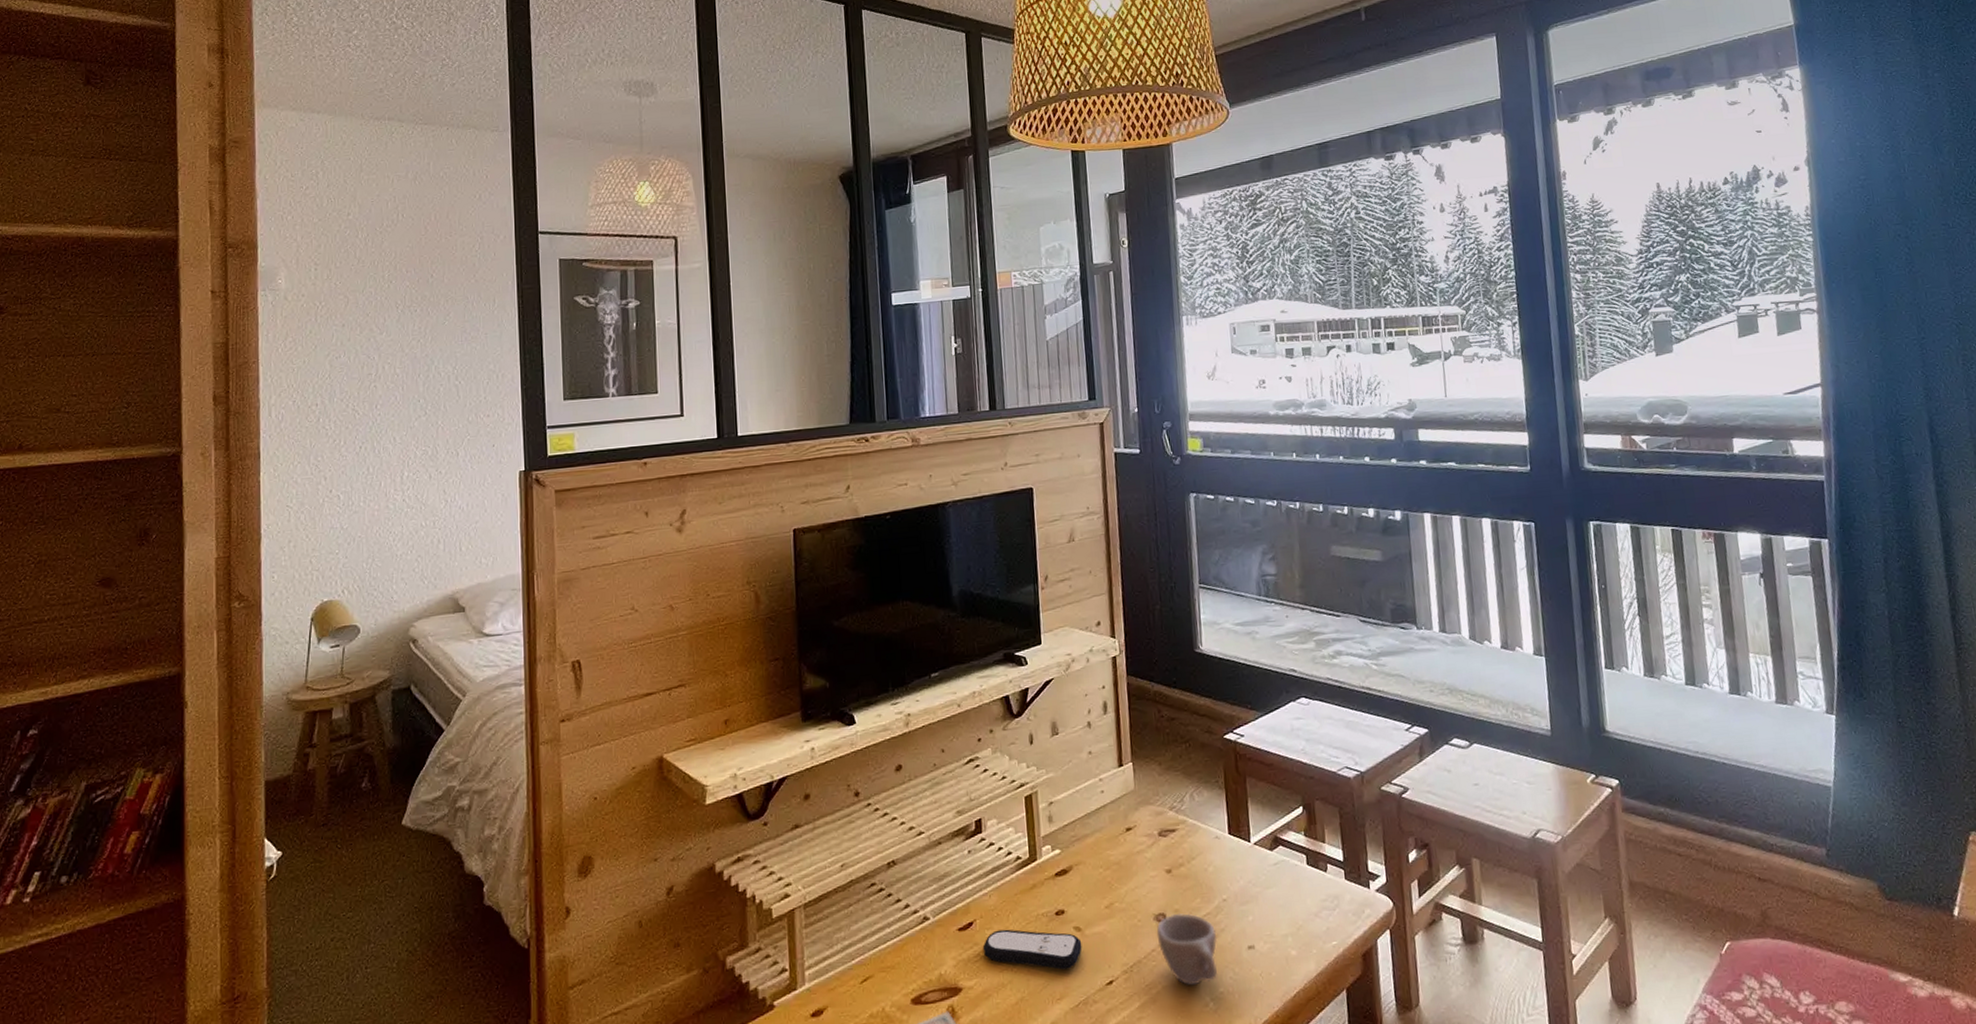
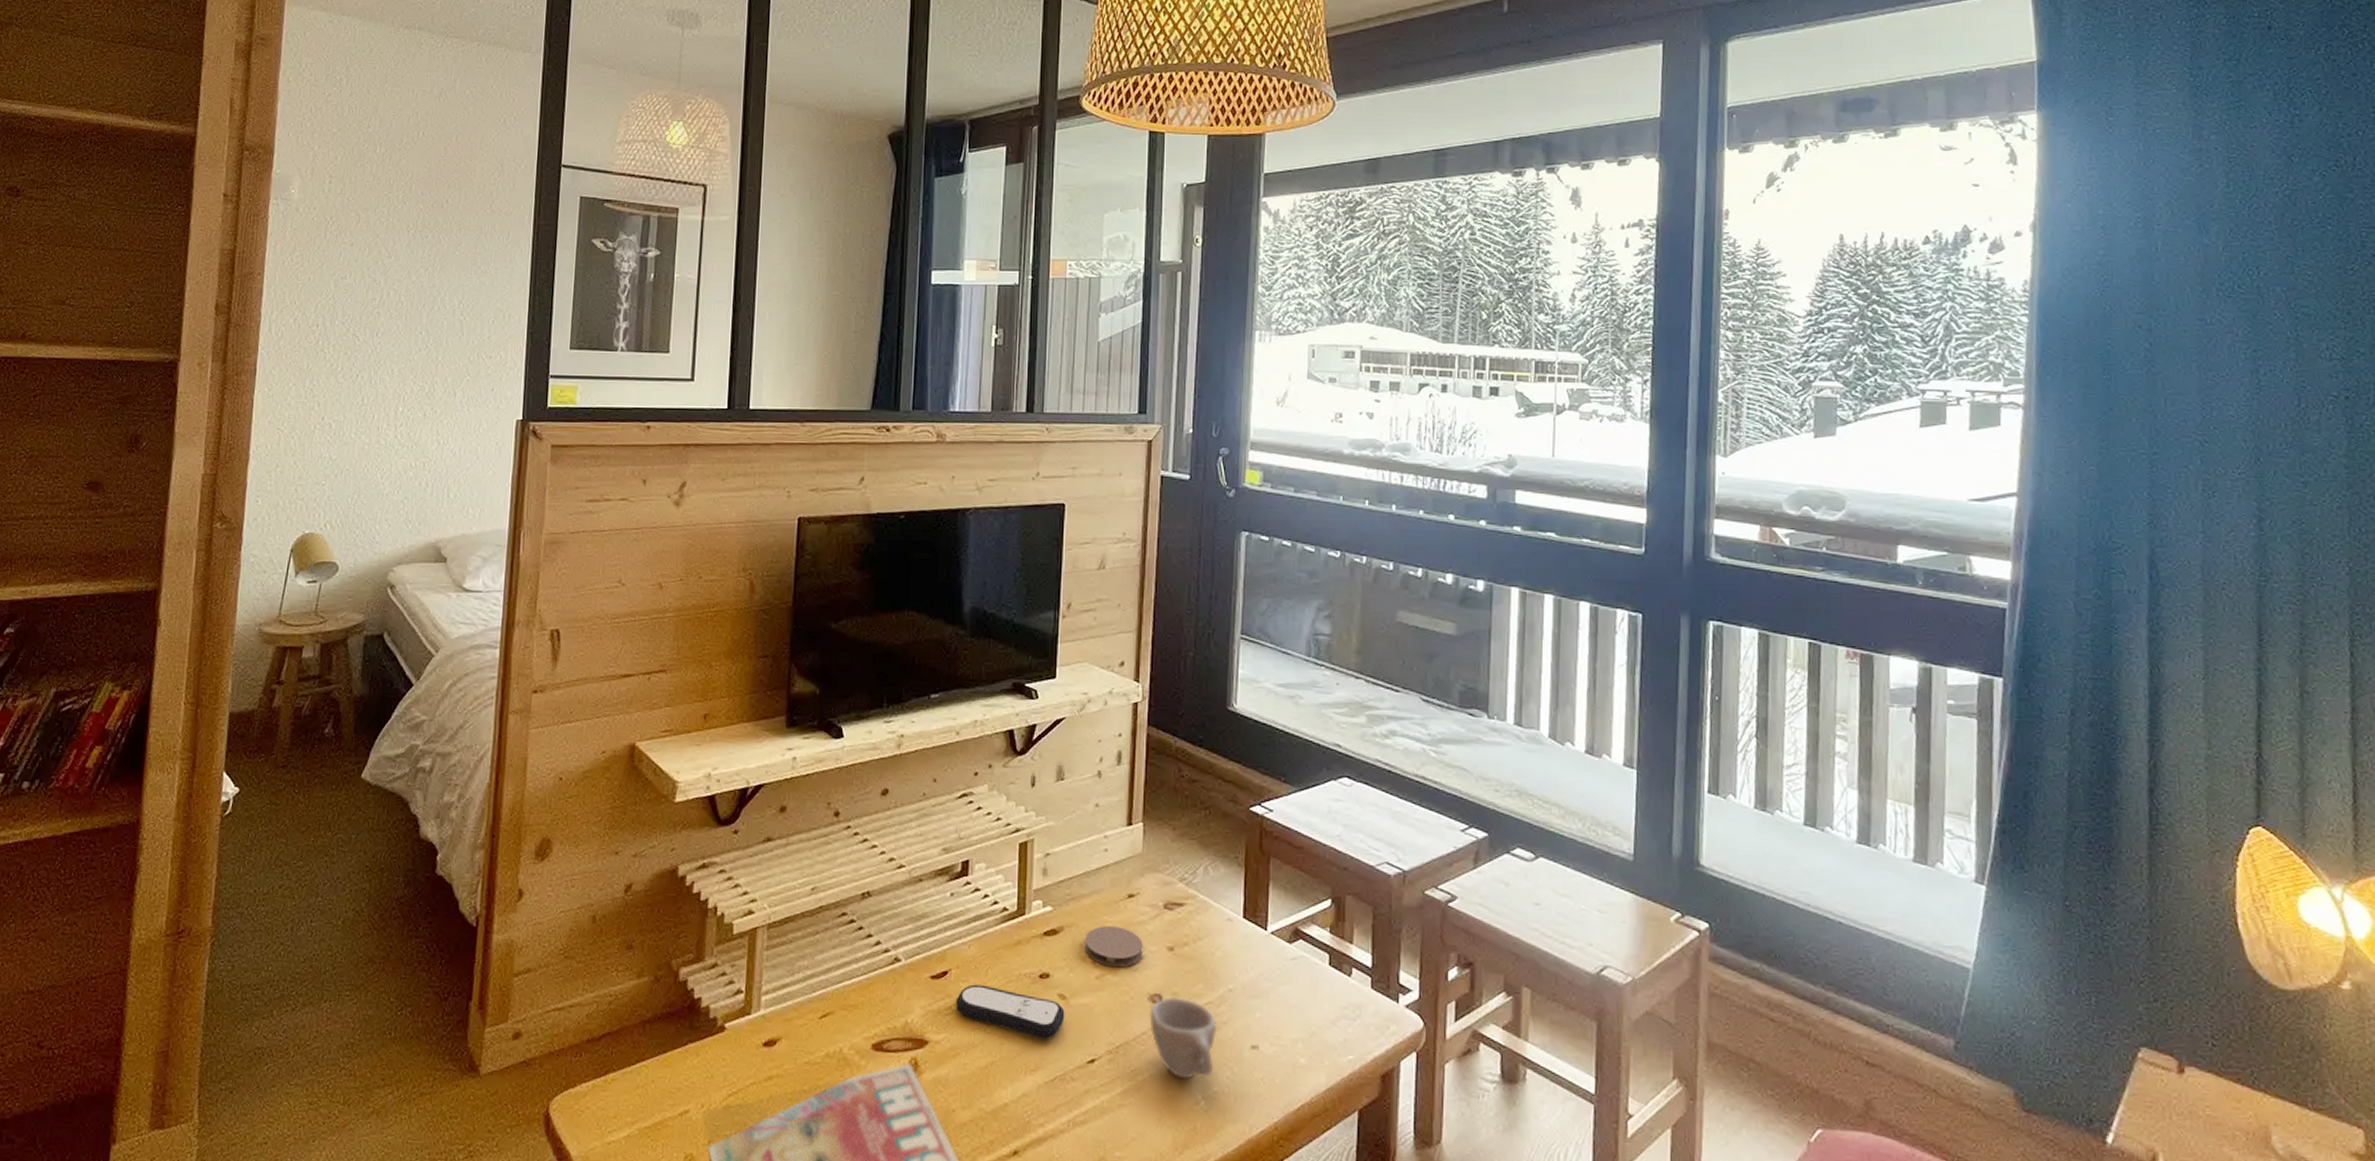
coaster: none [1092,858,1145,896] -> present [1084,926,1143,968]

